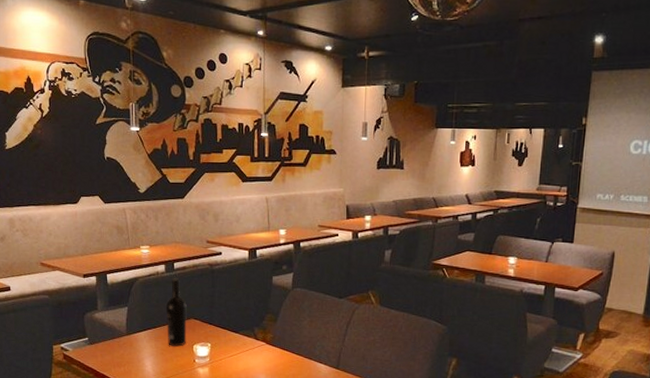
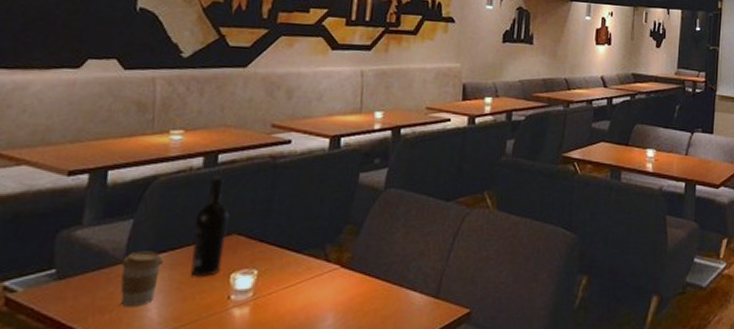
coffee cup: none [126,328,150,364] -> present [120,251,164,308]

